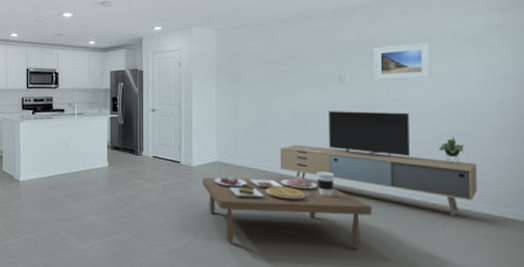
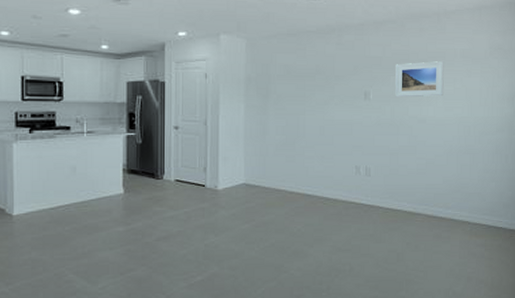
coffee table: present [203,171,372,250] -> none [229,190,390,270]
media console: present [280,111,477,215] -> none [307,128,477,227]

